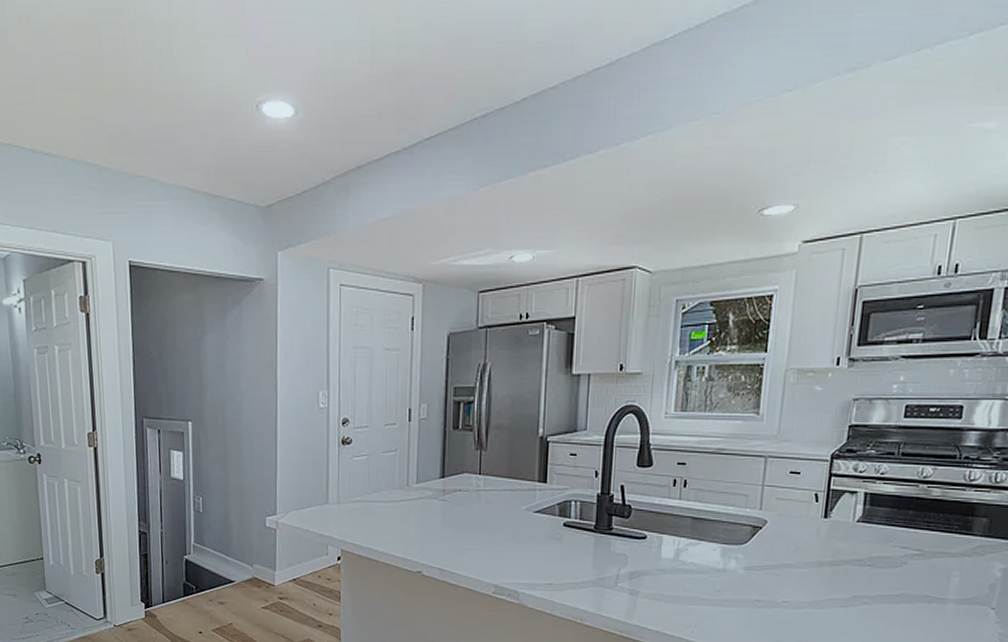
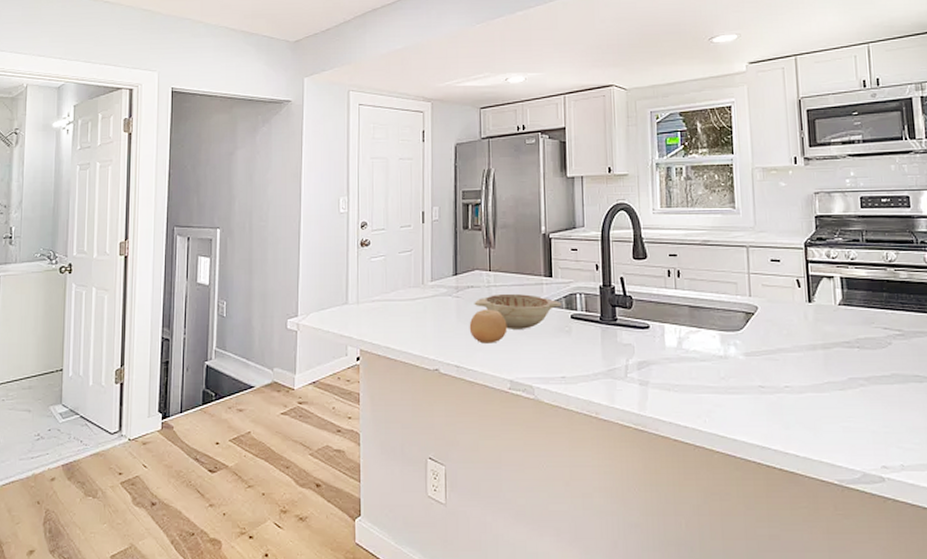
fruit: none [455,513,495,548] -> present [469,309,507,344]
decorative bowl: none [461,498,555,535] -> present [474,293,562,329]

